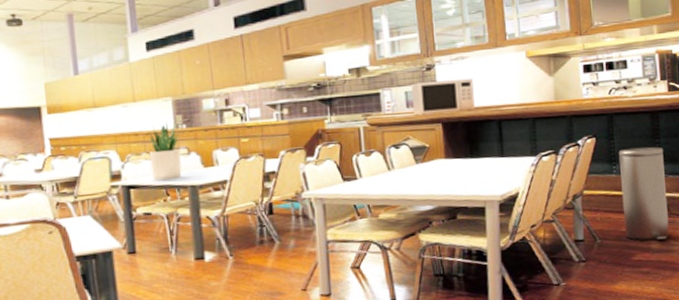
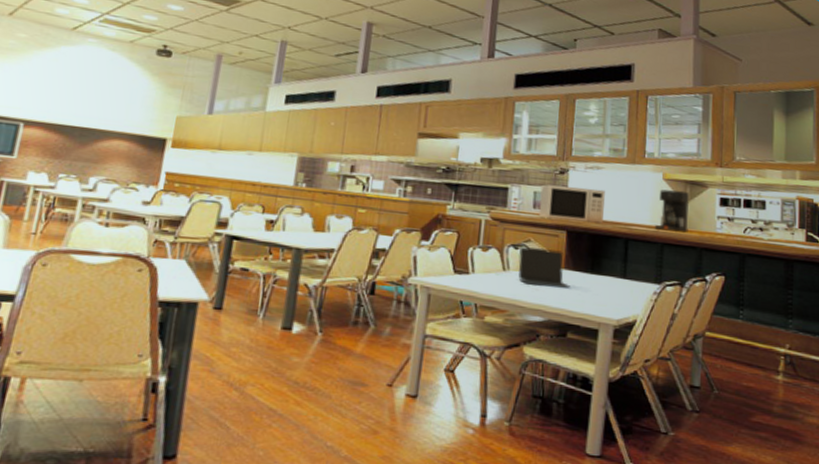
planter: present [149,122,182,182] -> none [259,177,297,239]
laptop: none [400,143,453,180] -> present [518,246,570,288]
coffee maker: none [524,64,557,107] -> present [654,189,689,234]
pedal bin: present [618,146,669,241] -> none [745,294,795,403]

